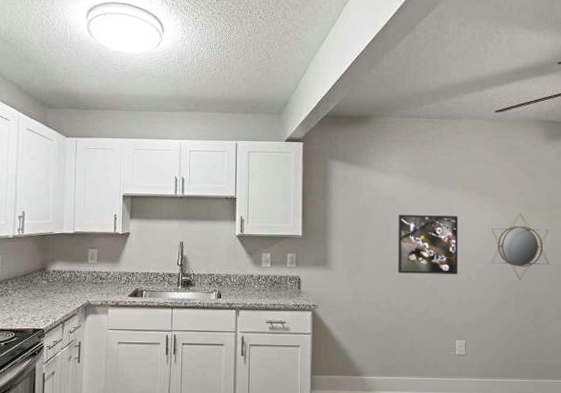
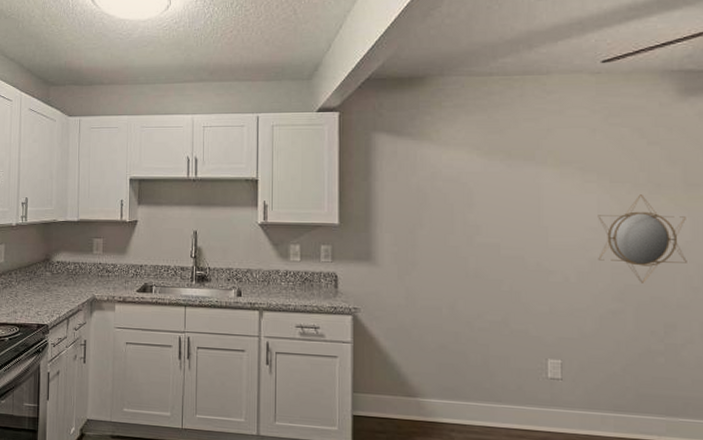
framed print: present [398,215,458,274] -> none [465,198,550,274]

